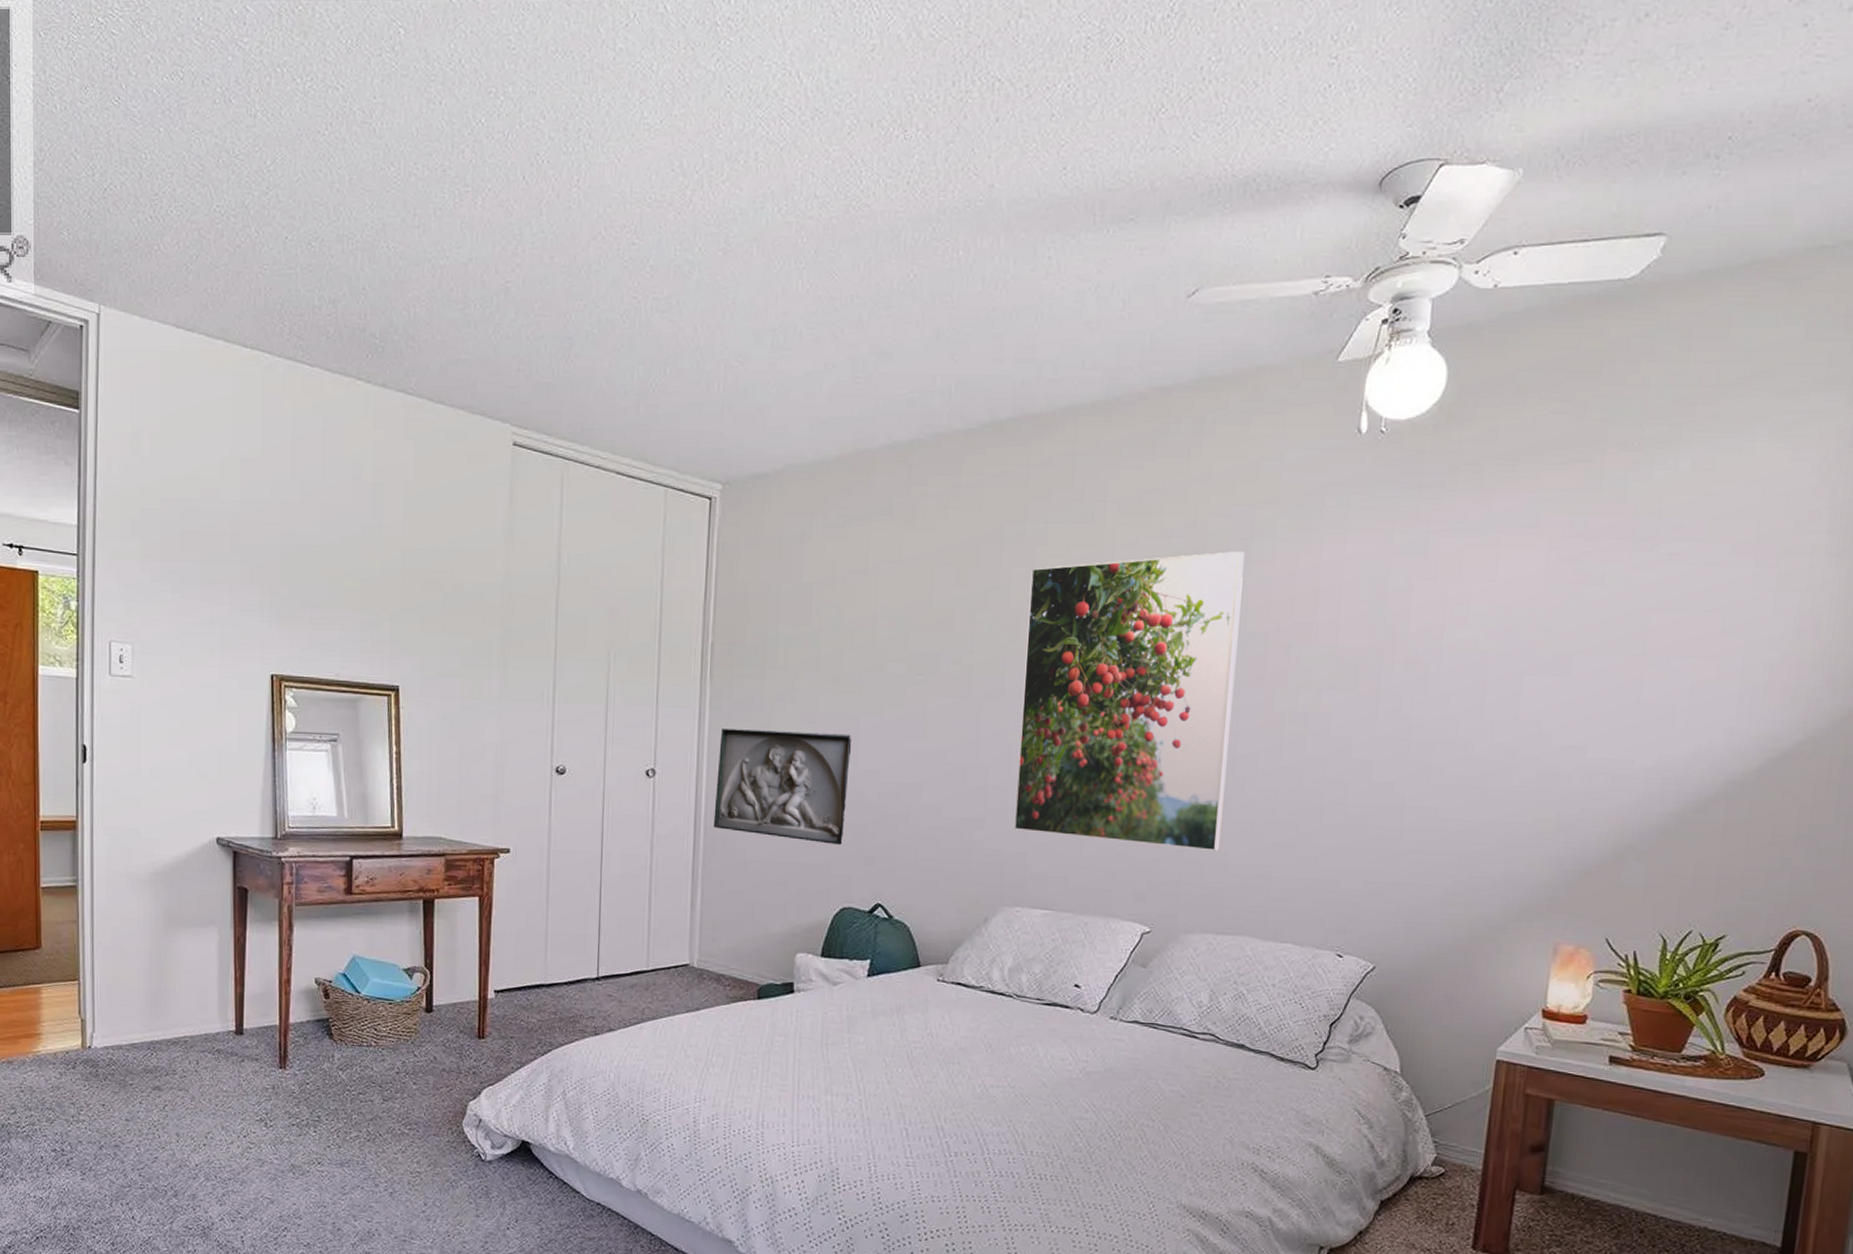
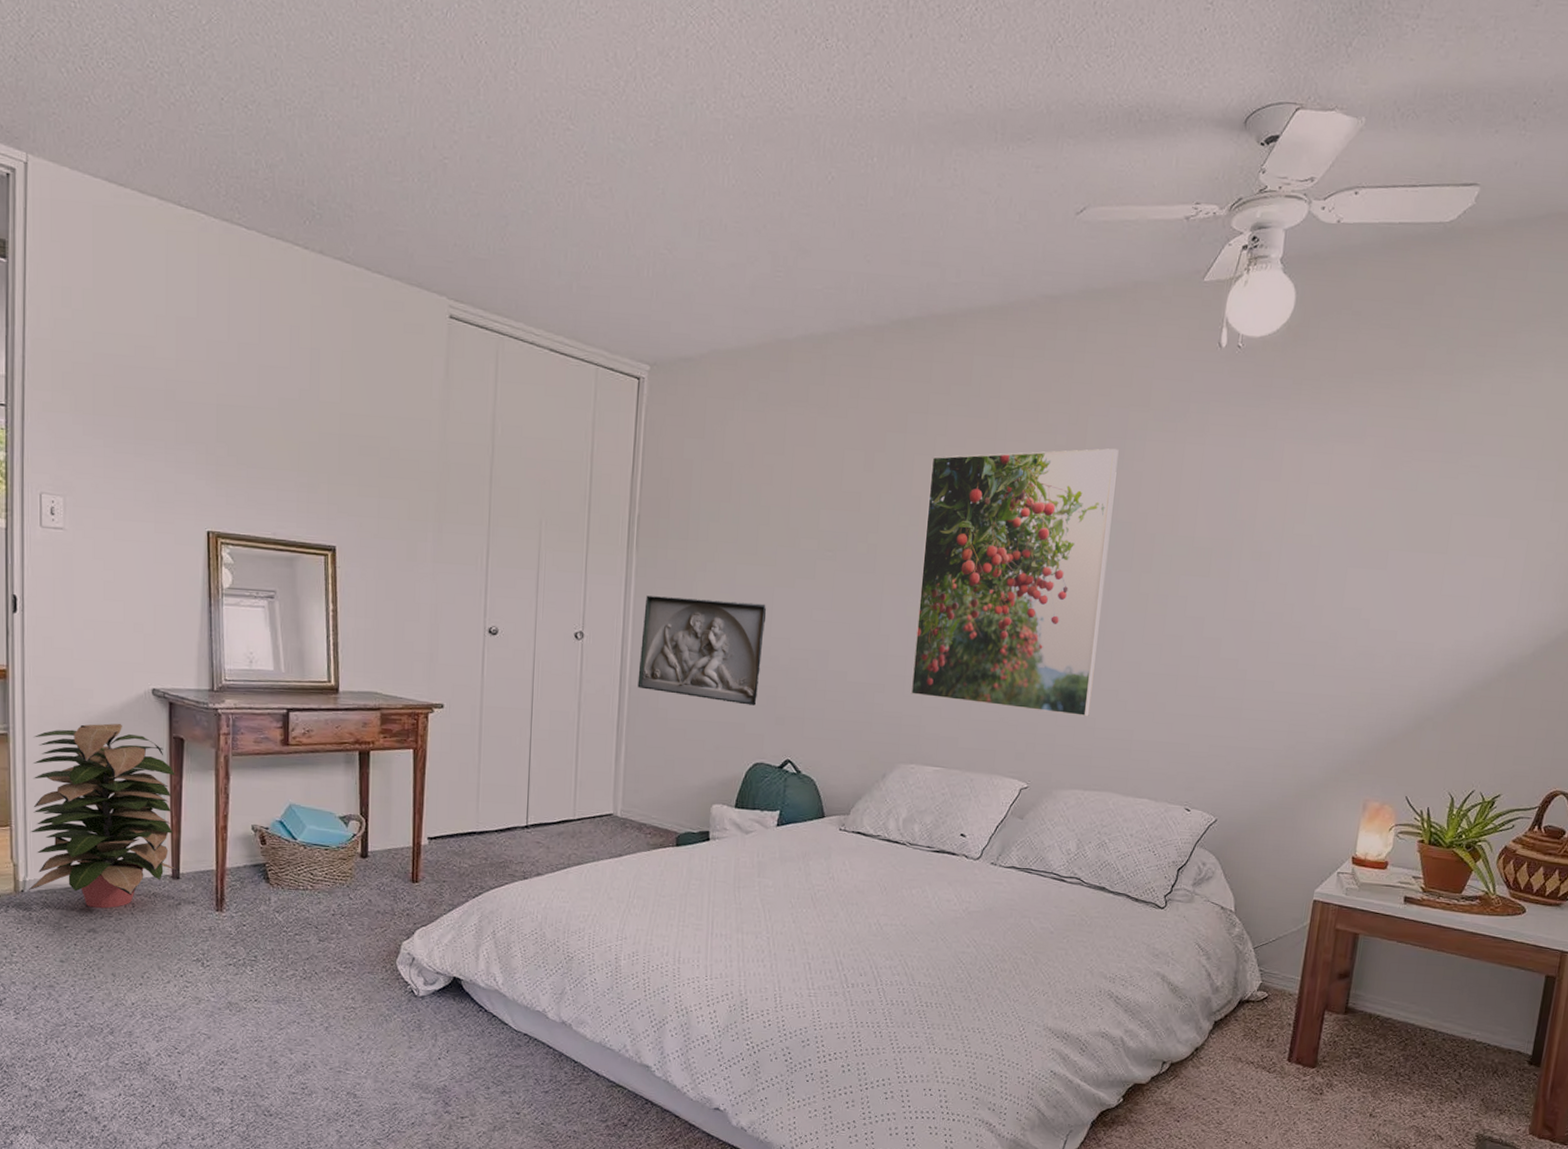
decorative plant: none [95,873,243,1066] -> present [28,723,180,909]

